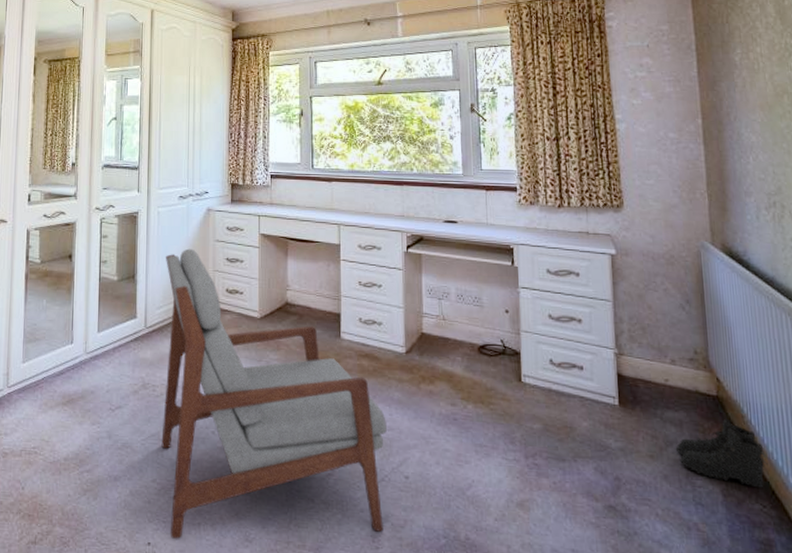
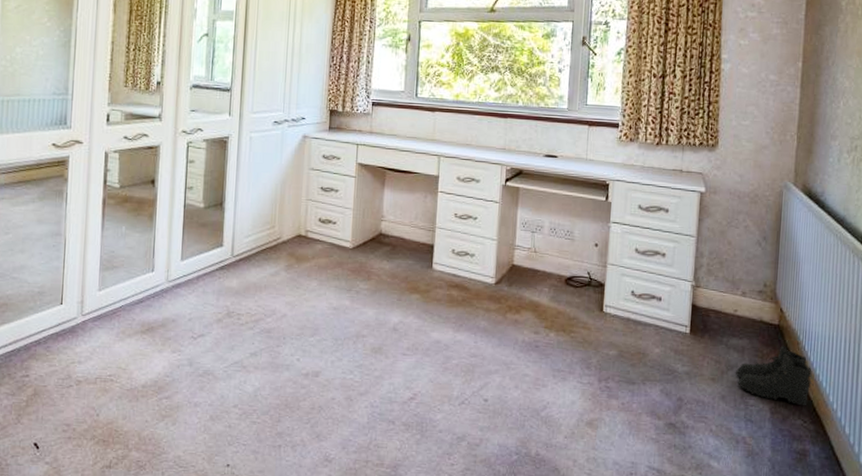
armchair: present [161,248,387,539] -> none [244,176,471,461]

